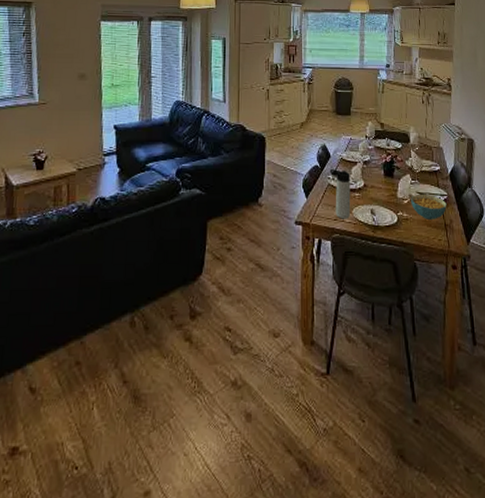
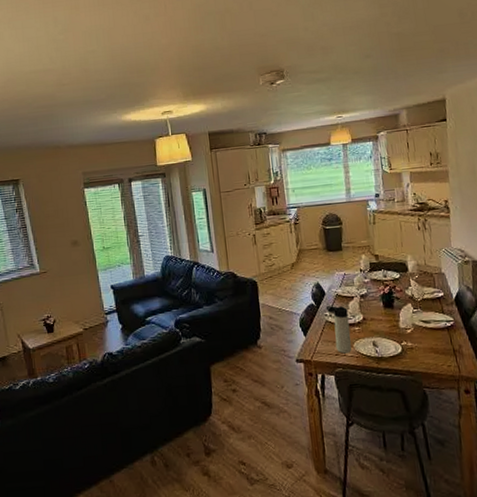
cereal bowl: present [411,194,447,220] -> none [414,321,454,347]

